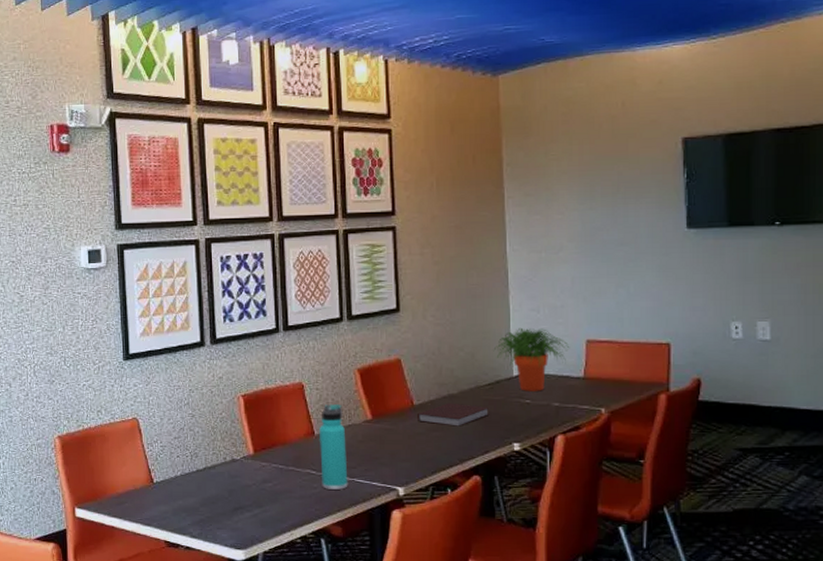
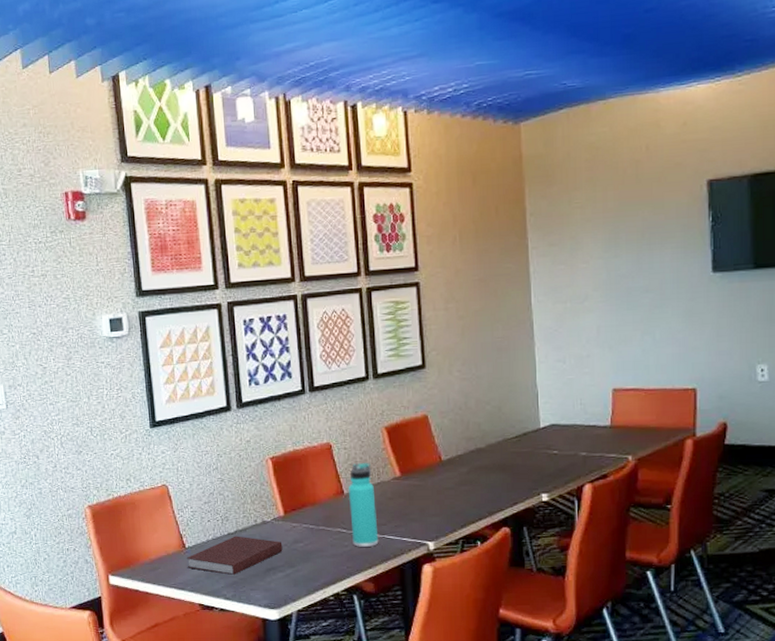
notebook: none [154,473,251,512] -> present [186,536,283,575]
notebook: present [418,402,489,426] -> none [446,456,516,480]
potted plant: present [494,327,570,391] -> none [521,379,596,442]

